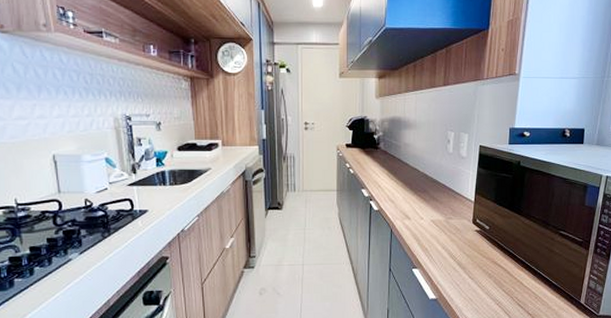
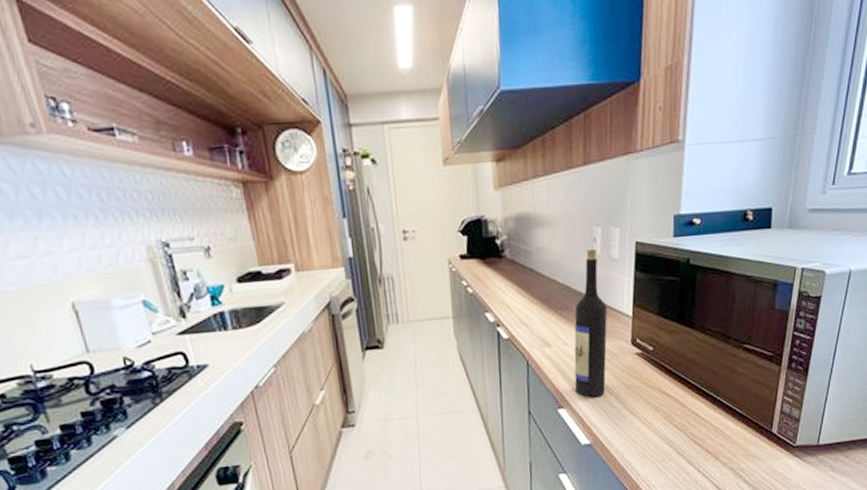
wine bottle: none [427,148,456,262] -> present [574,248,608,398]

